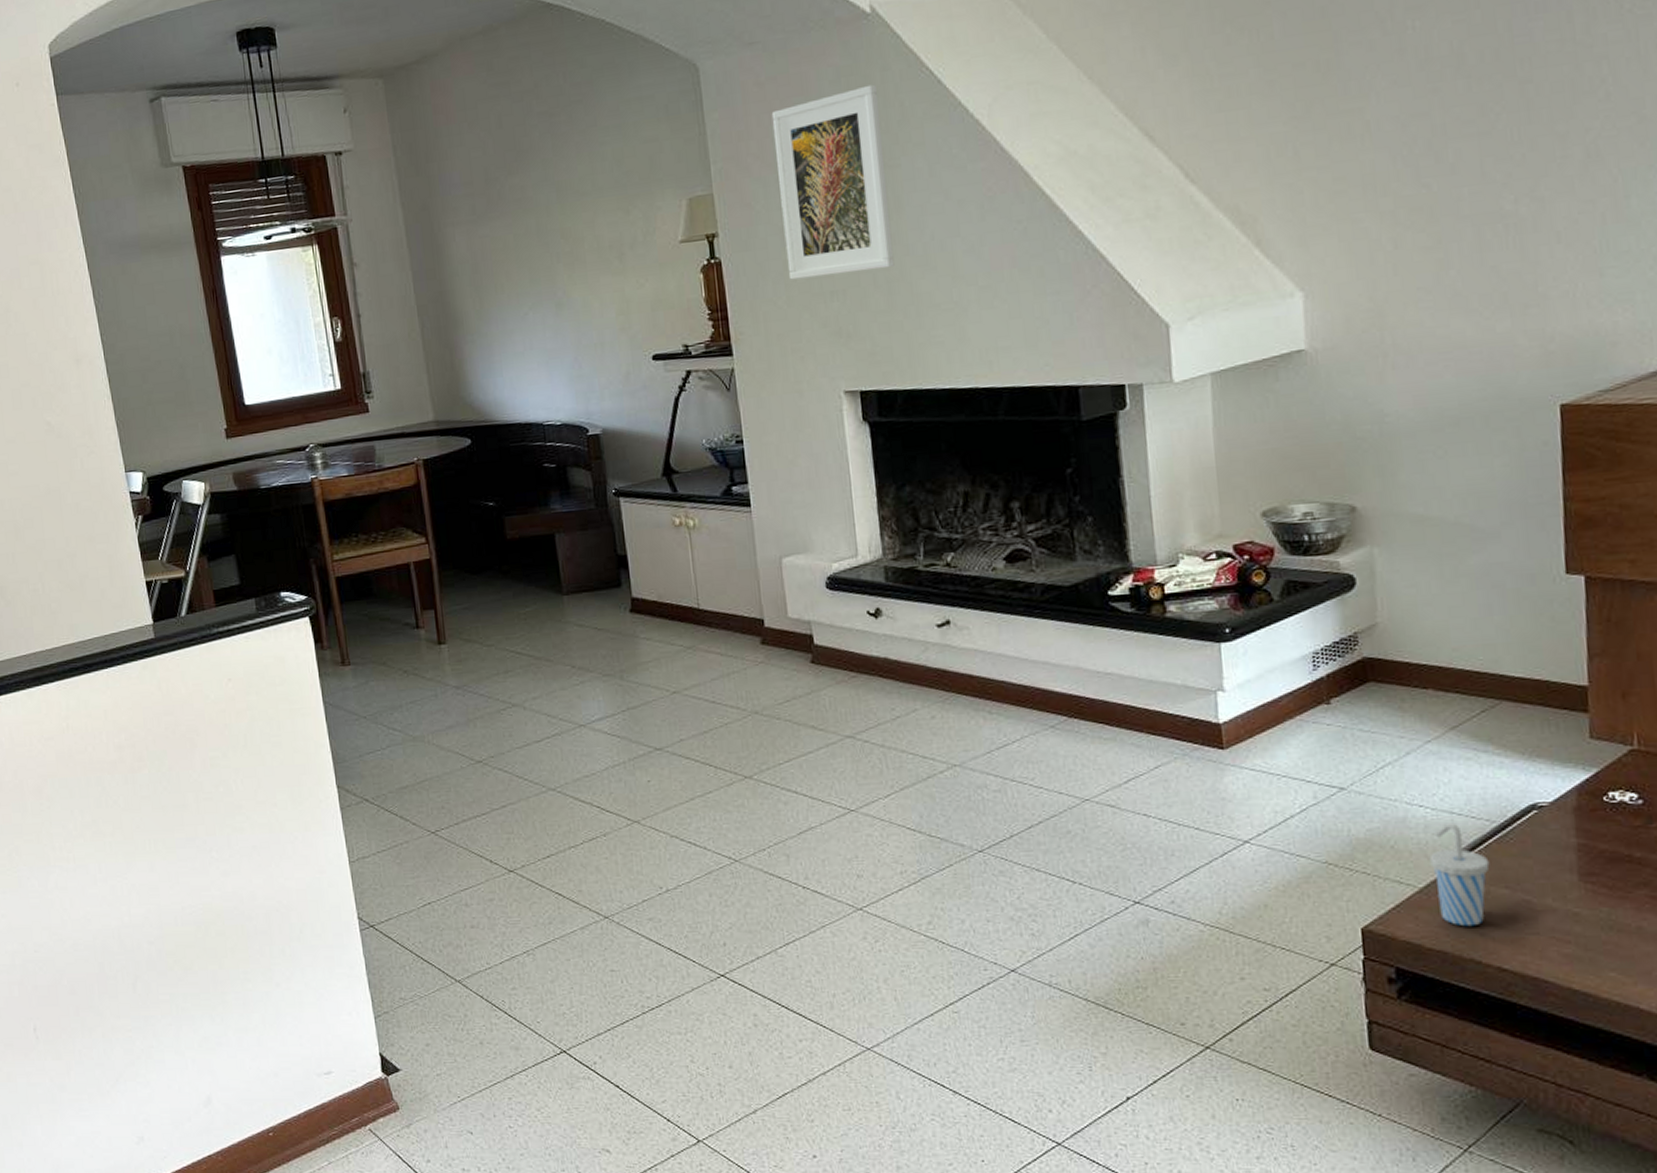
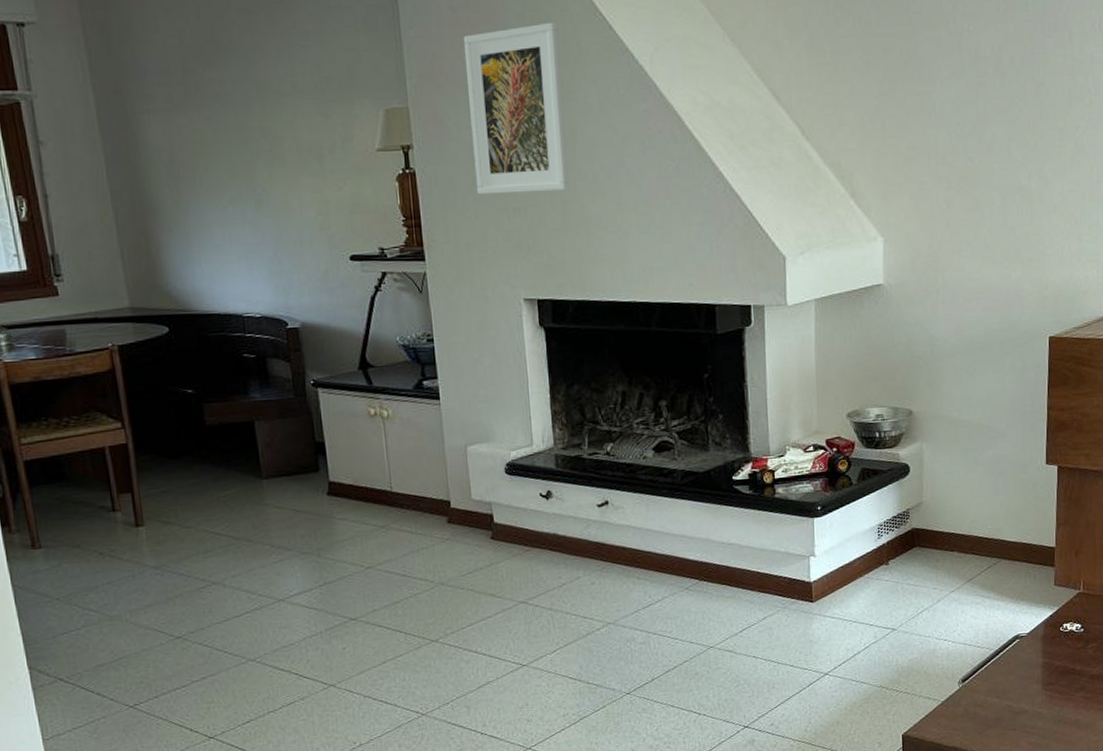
cup: present [1429,822,1490,927] -> none [949,651,988,728]

